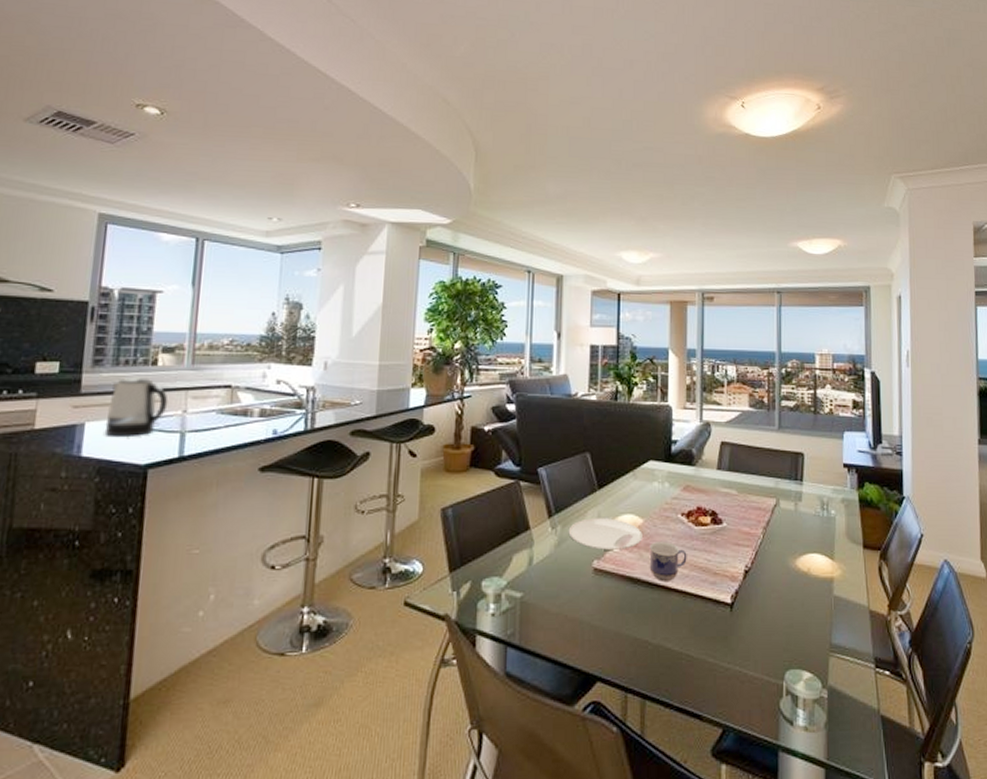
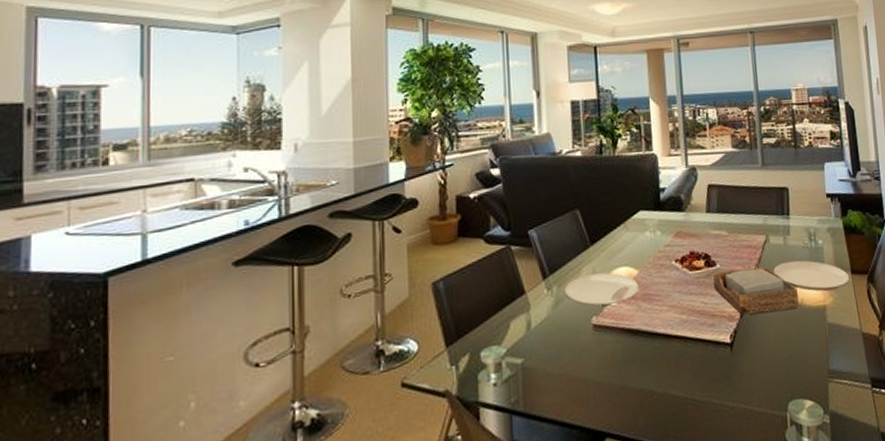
kettle: present [104,377,169,436] -> none [54,179,125,247]
cup: present [649,542,687,582] -> none [646,289,685,331]
napkin holder: none [718,529,805,578] -> present [712,267,799,316]
plate: none [781,528,861,563] -> present [773,260,850,291]

